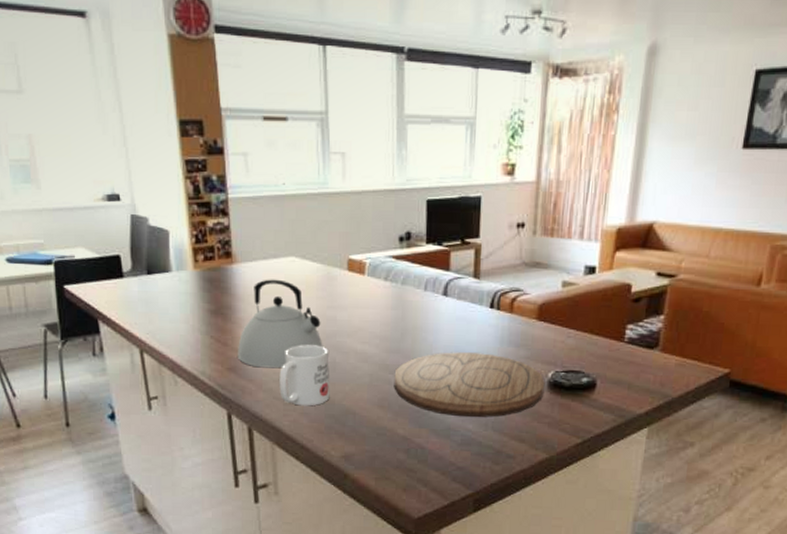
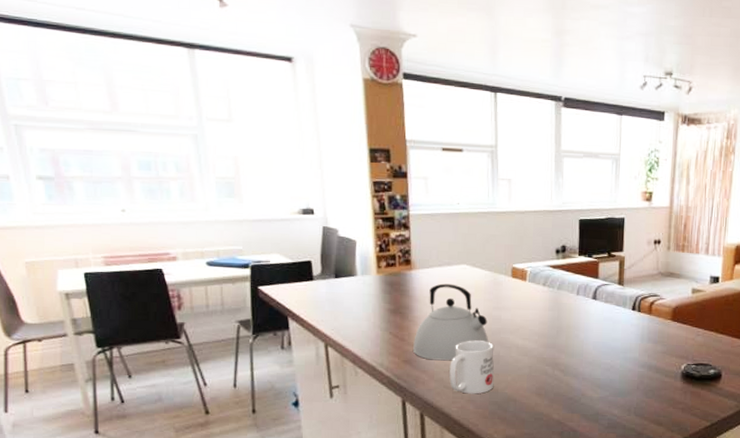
cutting board: present [394,352,545,417] -> none [550,347,679,404]

